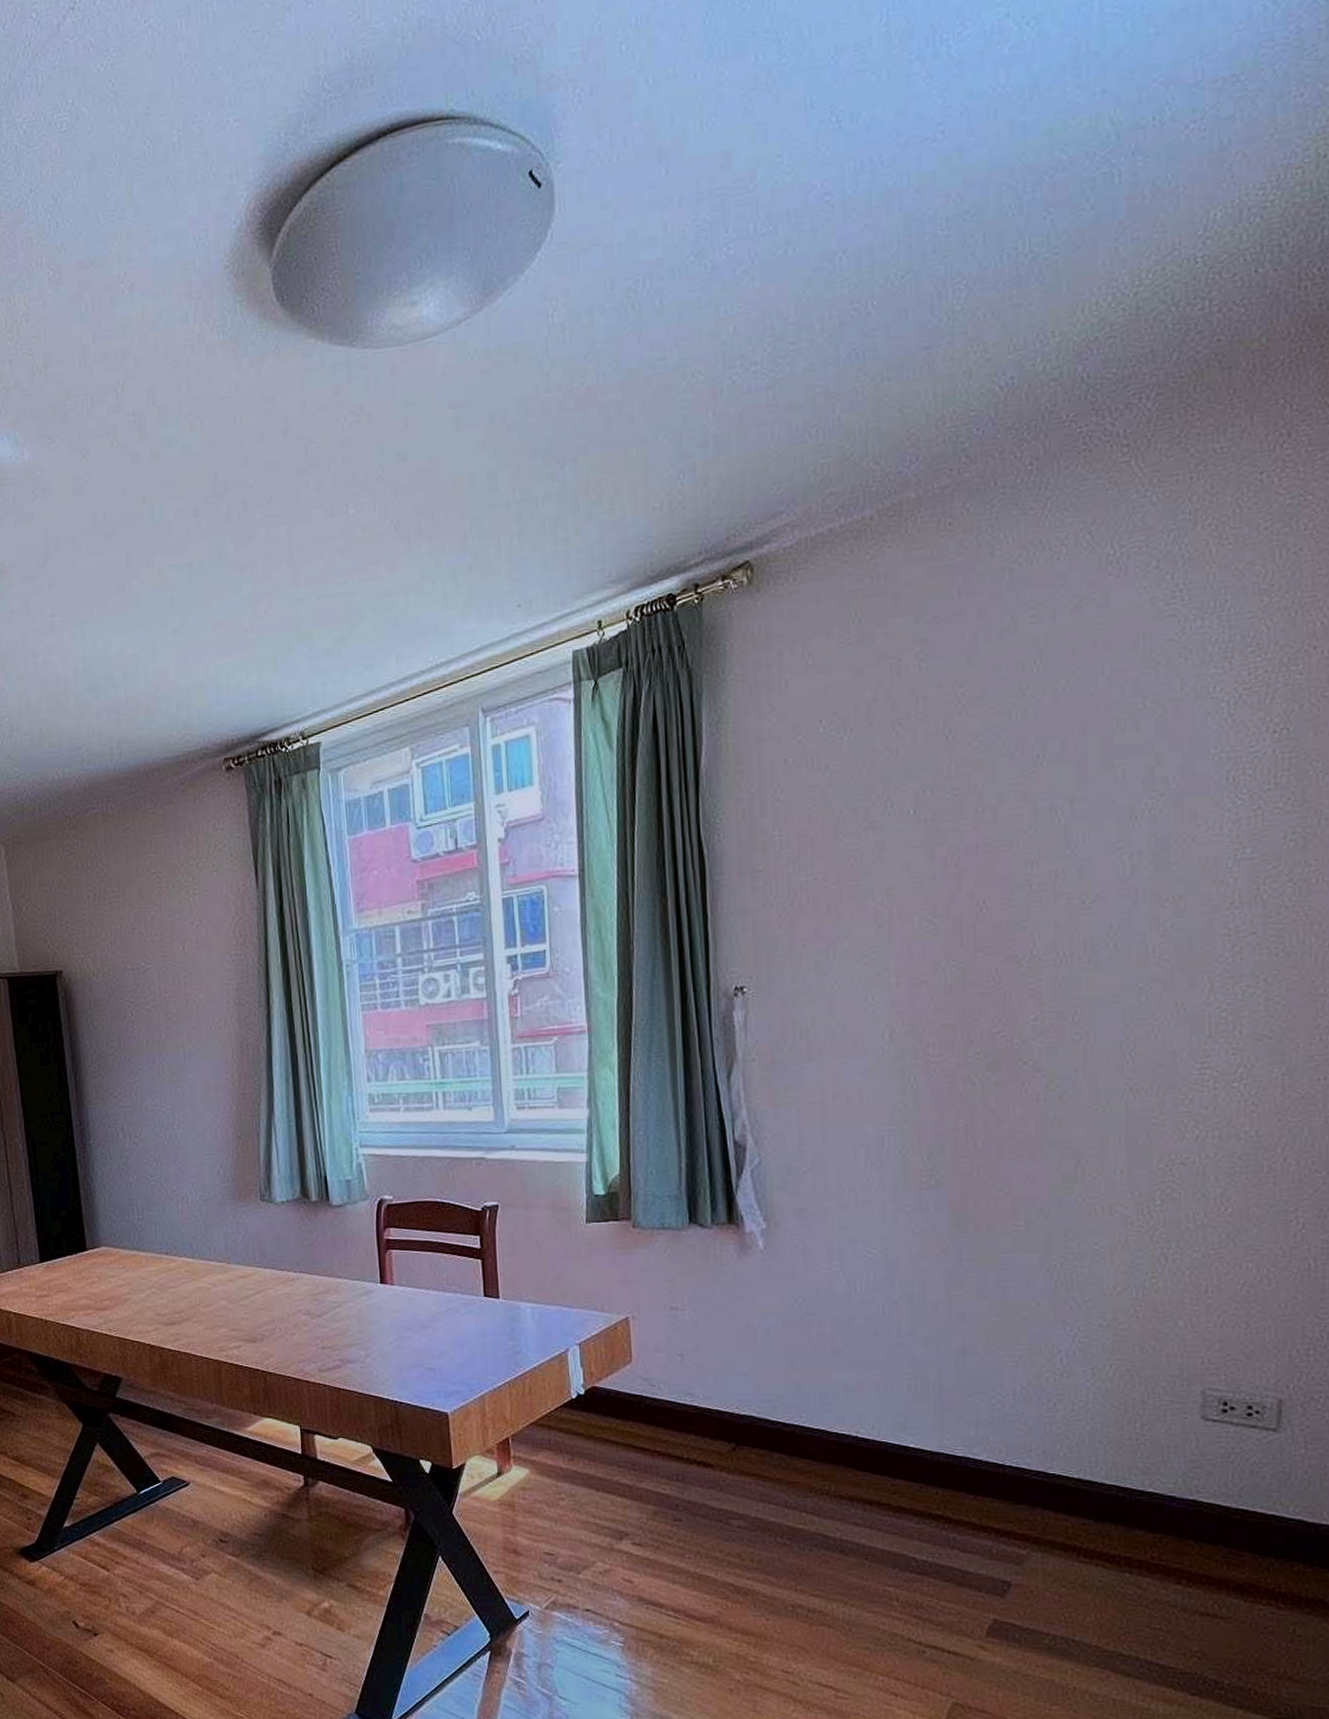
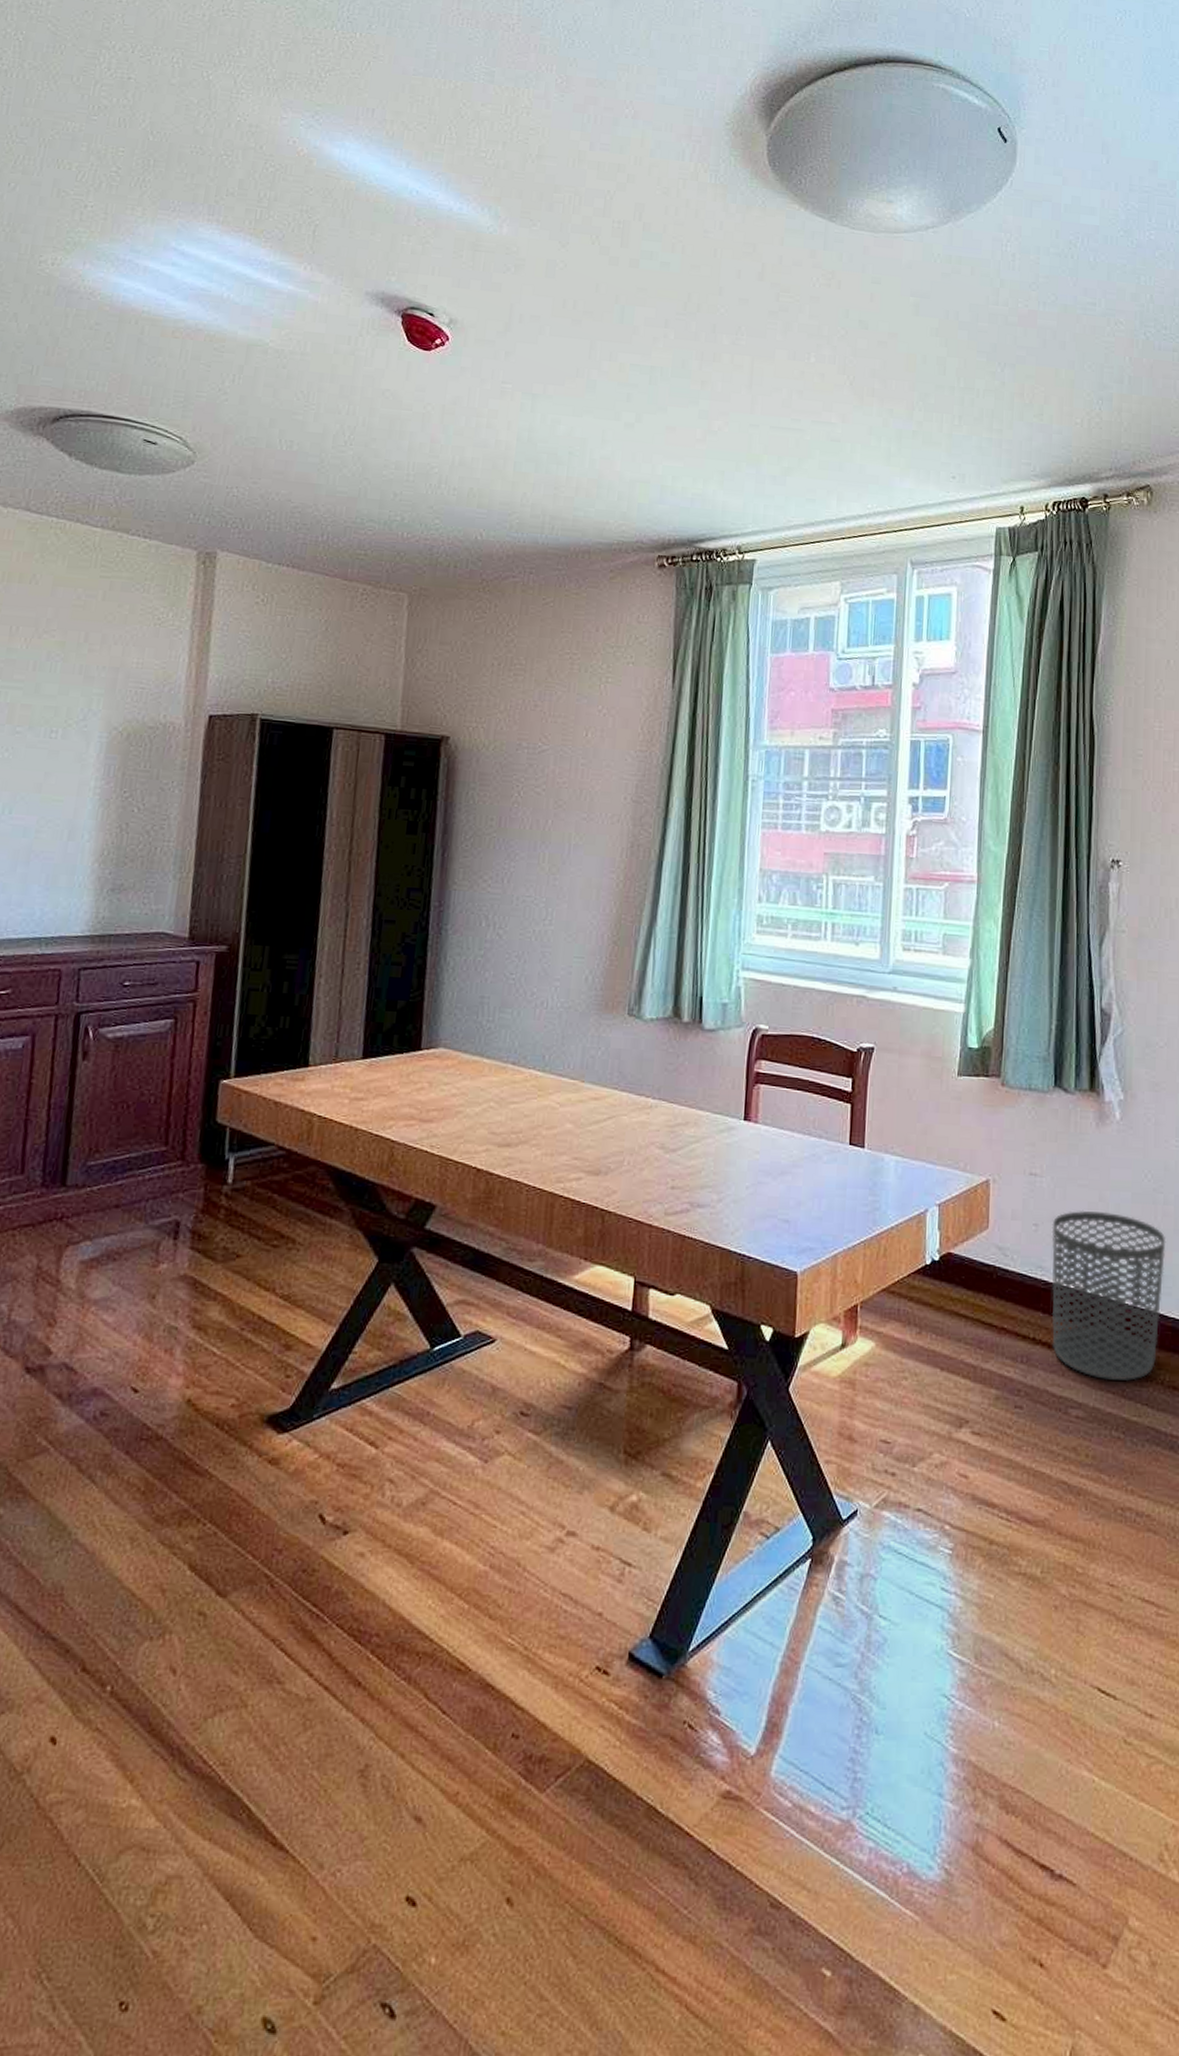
waste bin: none [698,1338,824,1492] -> present [1051,1210,1166,1381]

